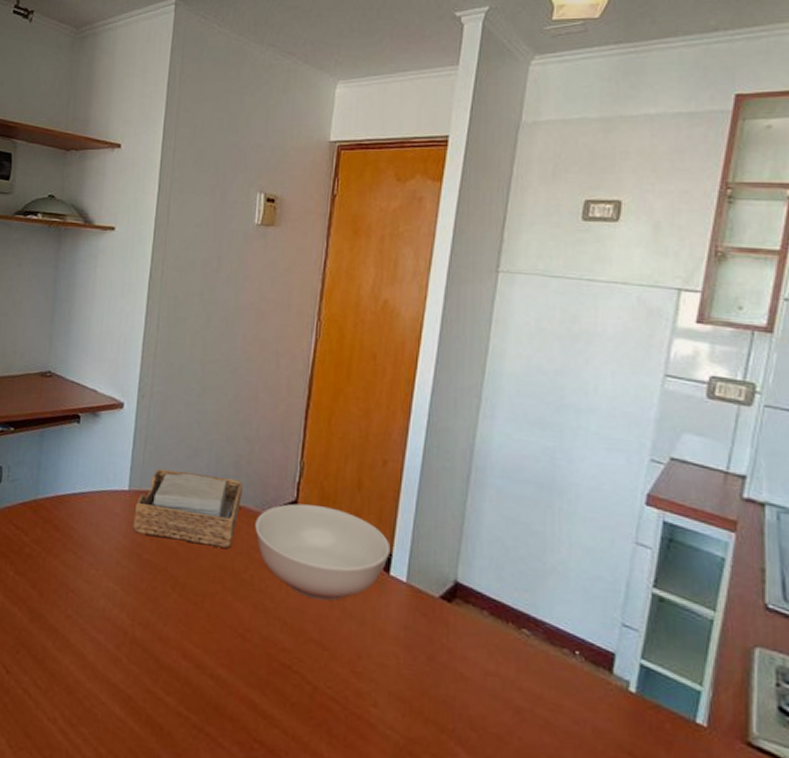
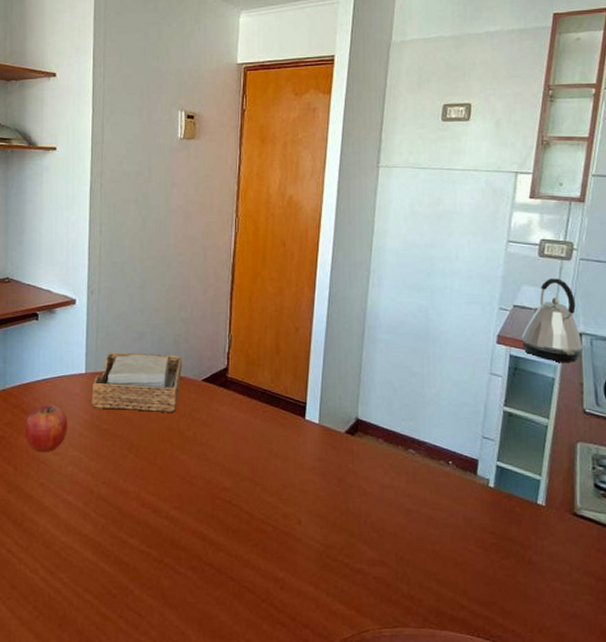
fruit: none [54,522,105,579] -> present [24,404,68,453]
bowl: present [255,503,391,601] -> none [194,370,305,446]
kettle: none [680,427,767,540] -> present [521,278,584,362]

